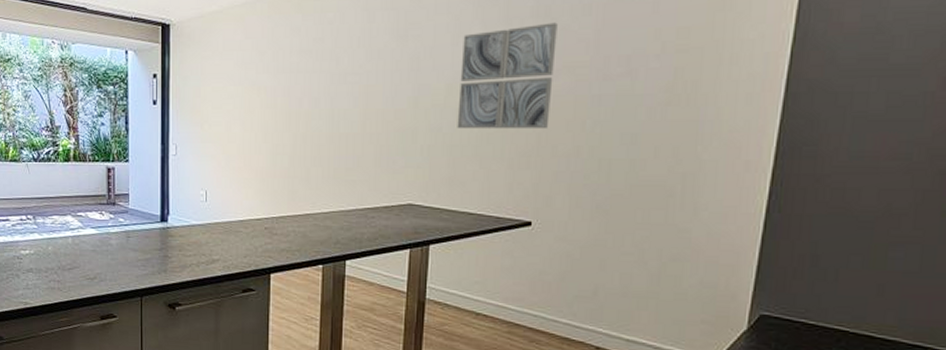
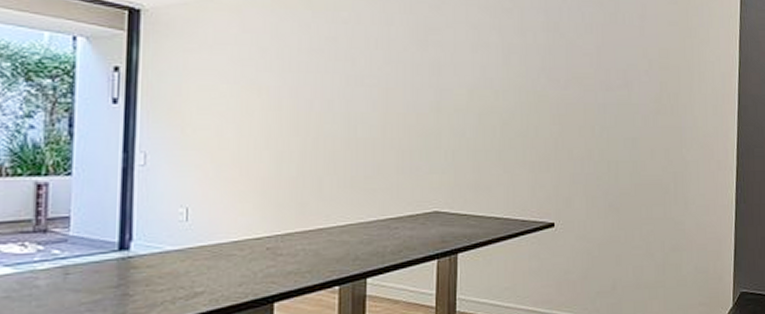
wall art: present [457,22,558,129] -> none [480,37,566,134]

